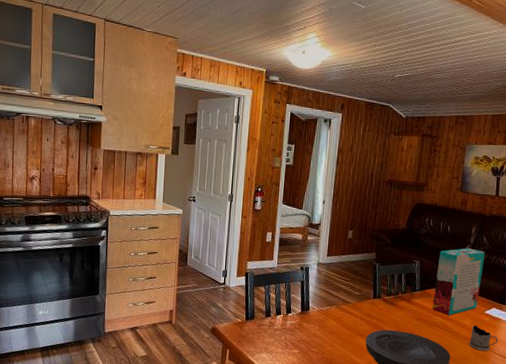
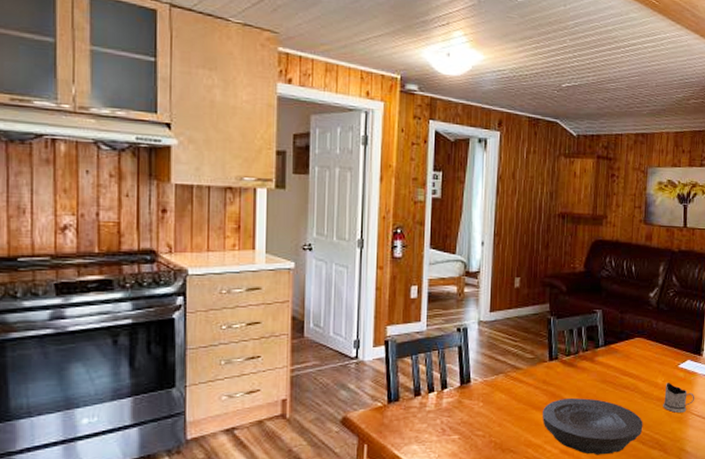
cereal box: present [432,248,485,315] -> none [619,291,675,374]

